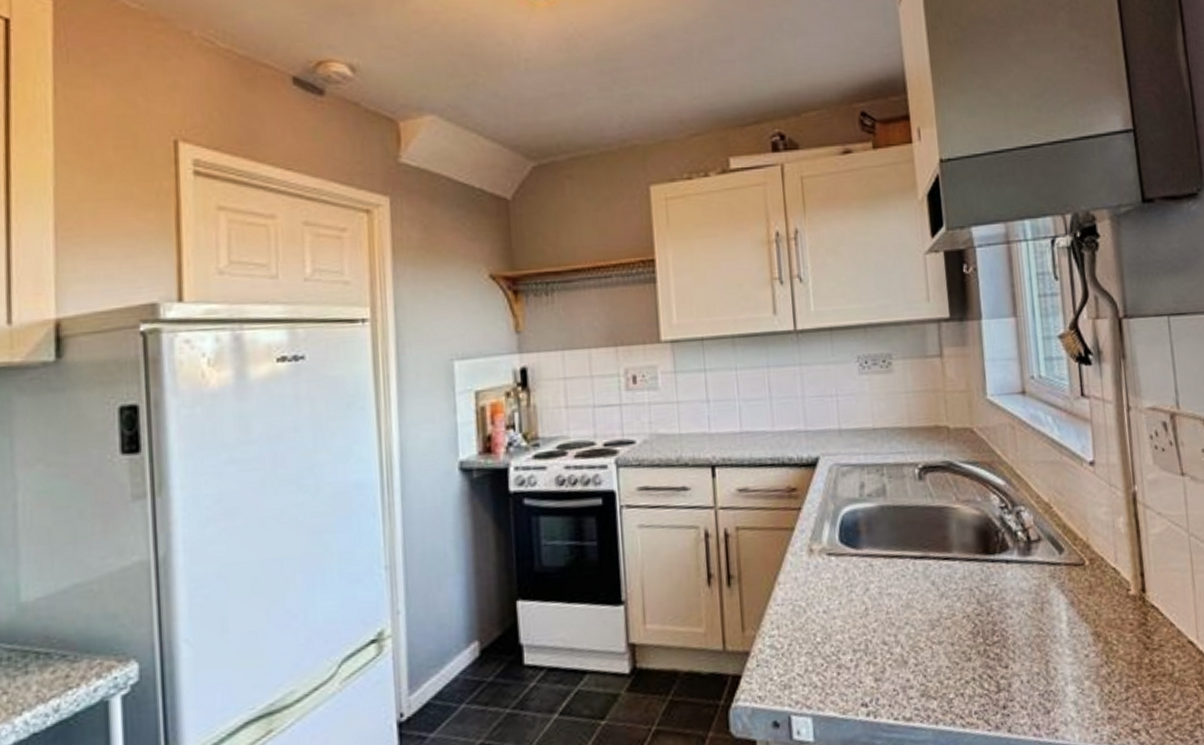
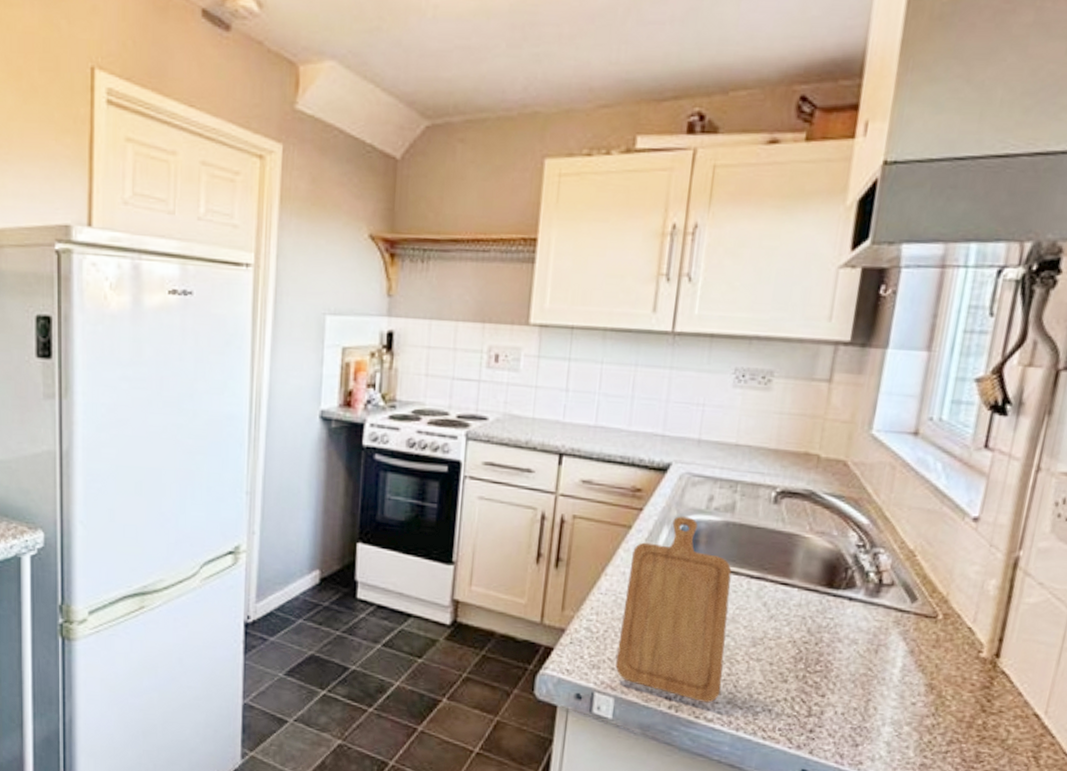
chopping board: none [800,508,913,701] -> present [615,516,732,703]

